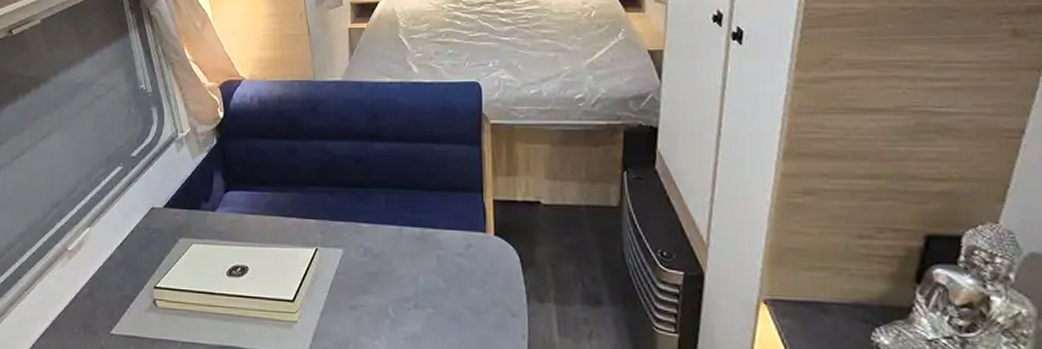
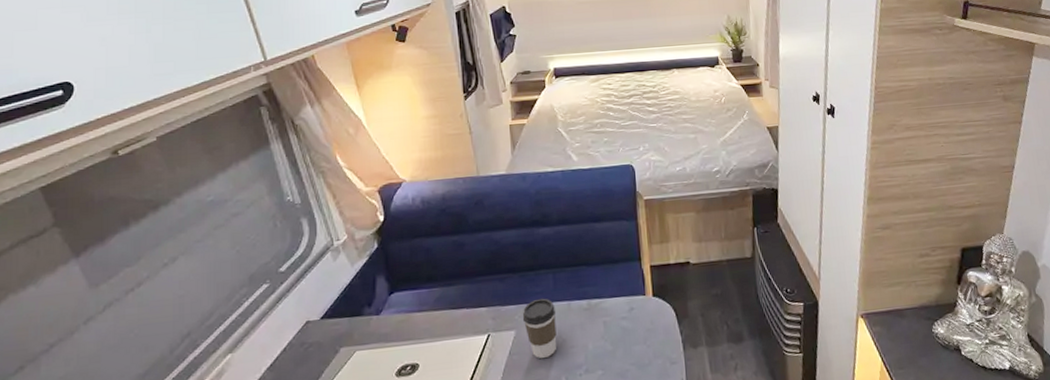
coffee cup: none [351,218,386,284] -> present [522,298,557,359]

